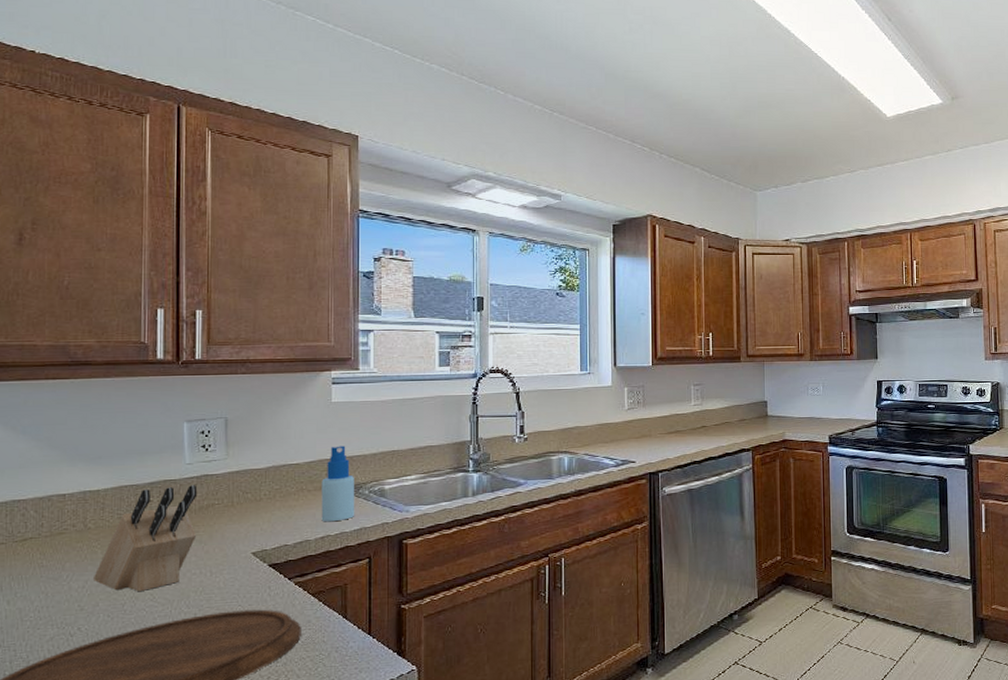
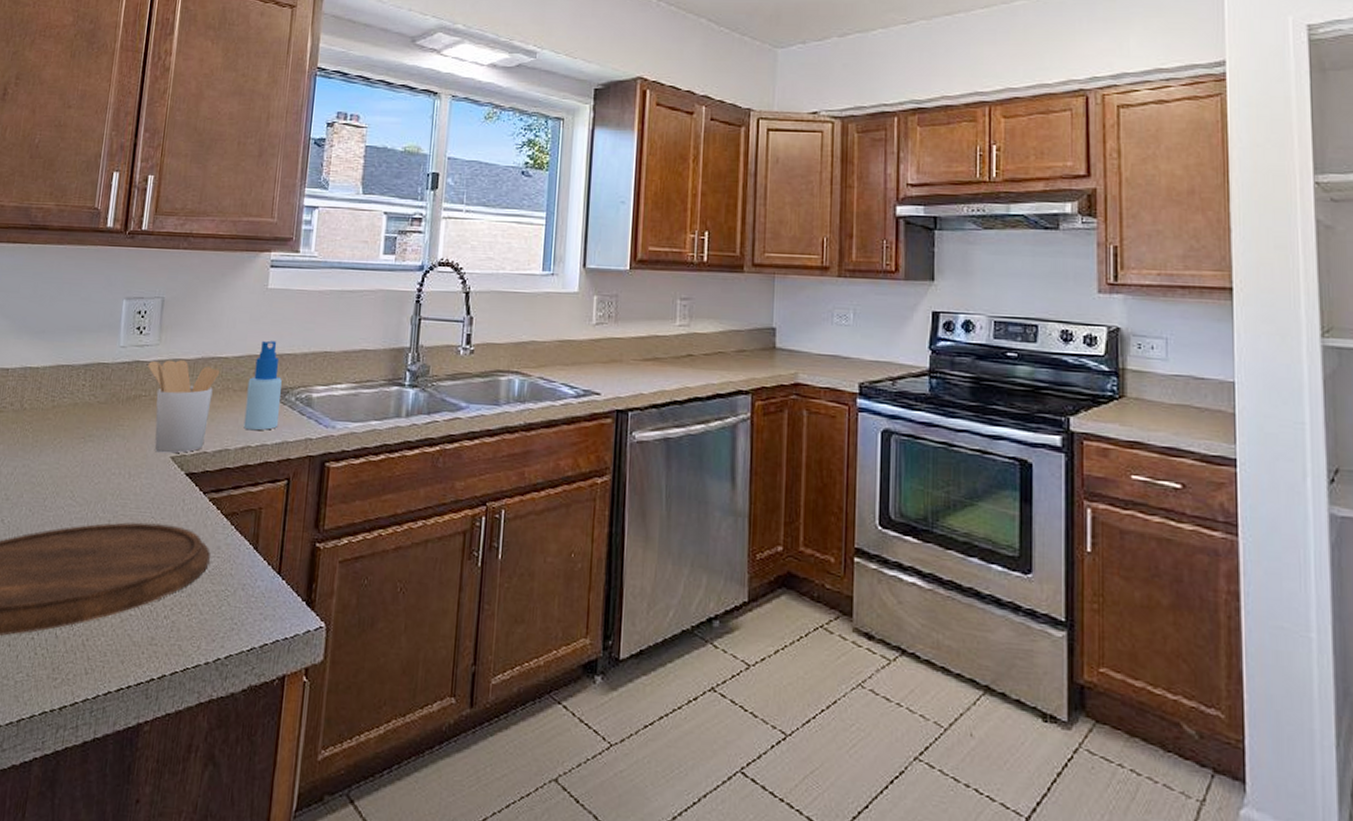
knife block: present [94,485,198,592] -> none [22,371,128,488]
utensil holder: none [217,470,293,551] -> present [147,359,220,454]

